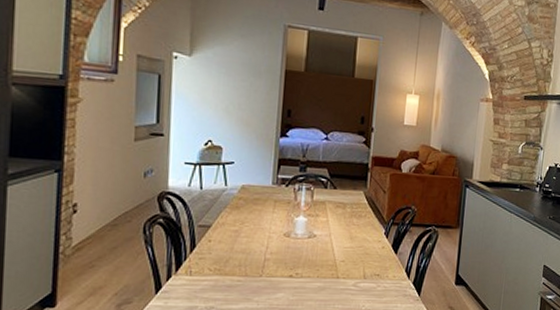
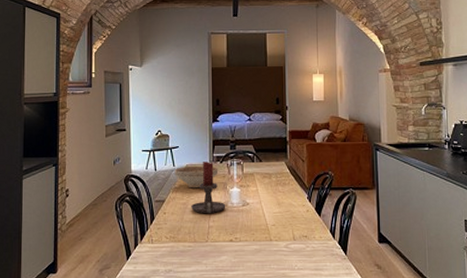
decorative bowl: none [226,186,283,214] -> present [174,165,219,189]
candle holder: none [244,183,288,244] -> present [191,162,226,213]

